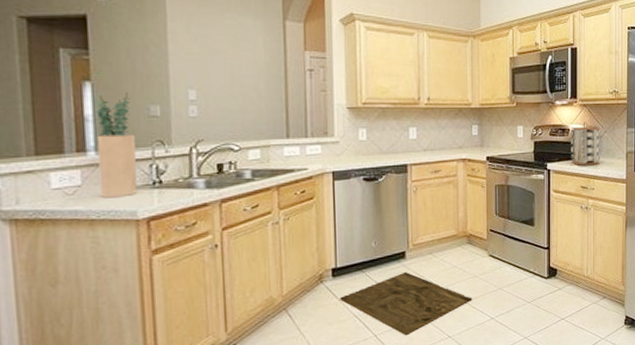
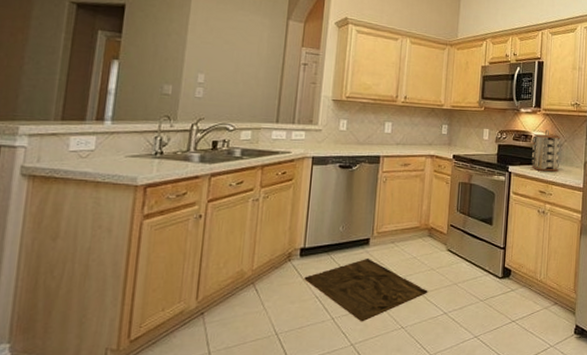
vase: present [97,92,138,199] -> none [108,71,148,164]

